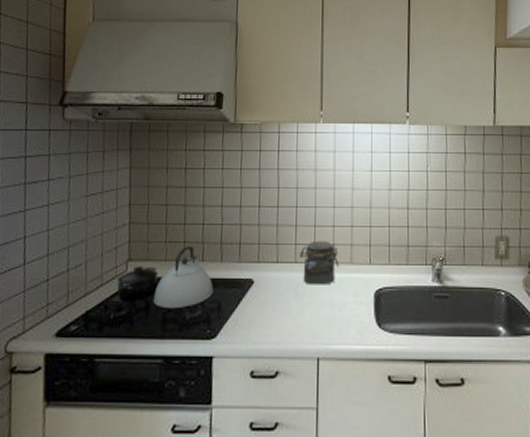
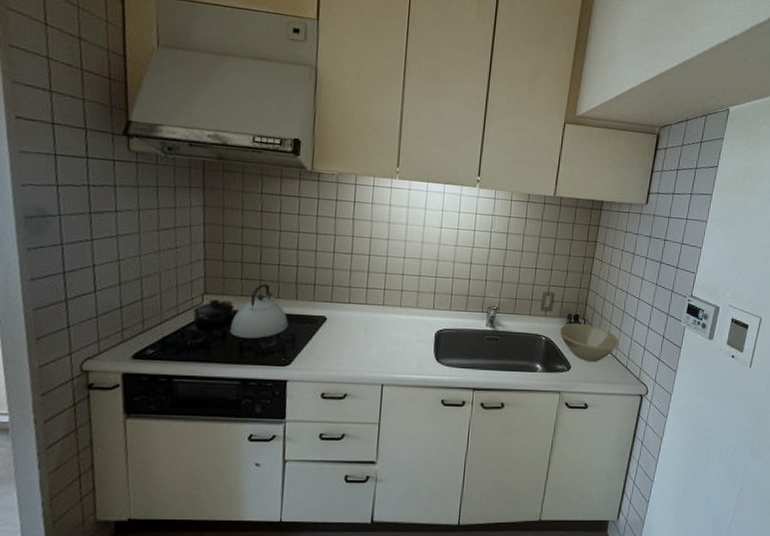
jar: present [299,241,340,285] -> none [369,286,407,325]

